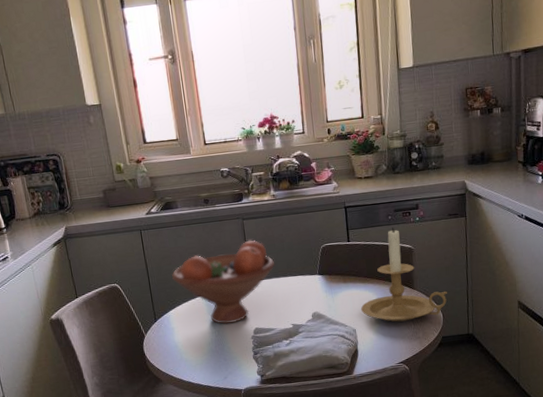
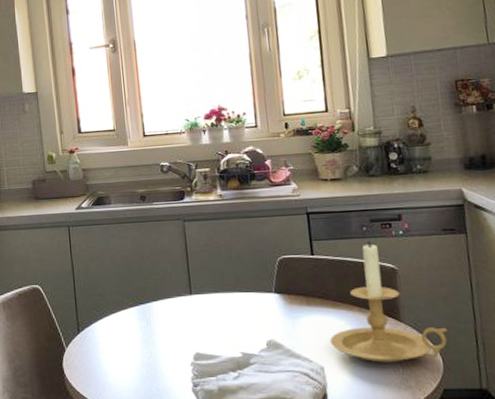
fruit bowl: present [172,240,276,325] -> none [100,245,222,345]

